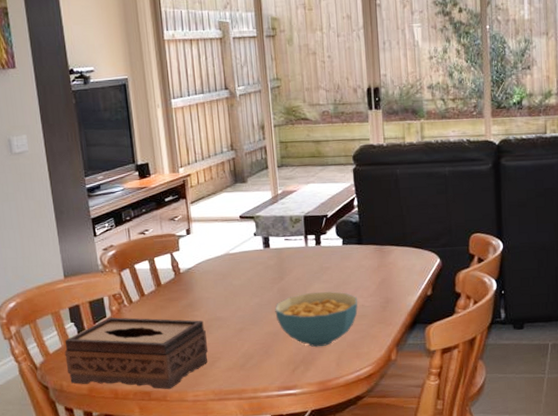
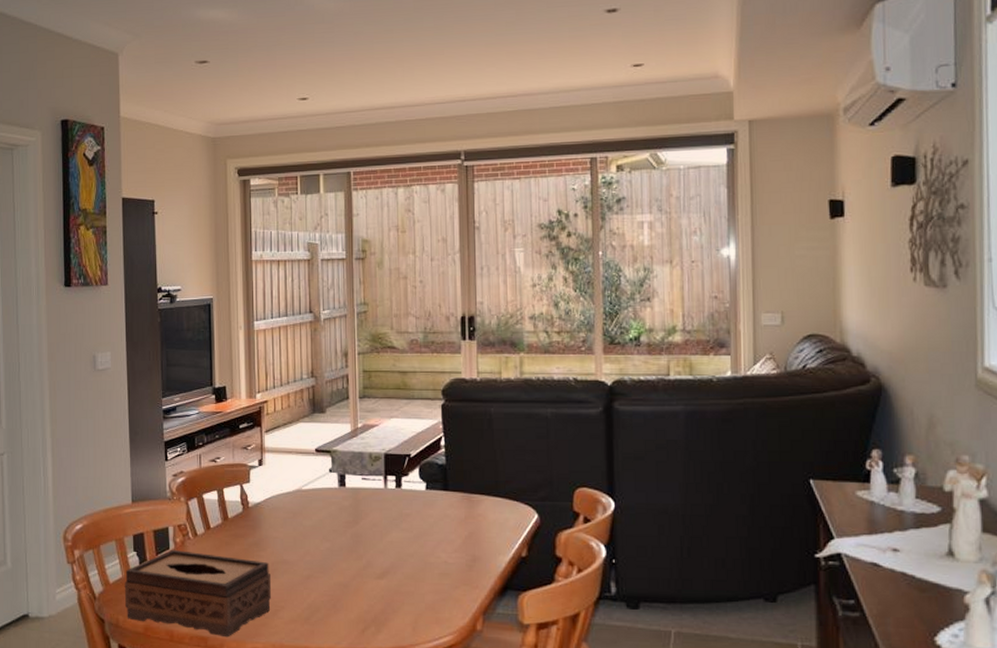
cereal bowl: present [275,291,358,348] -> none [347,542,440,606]

